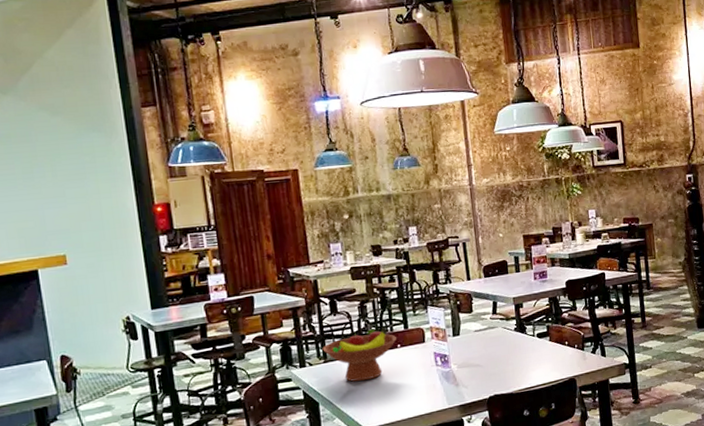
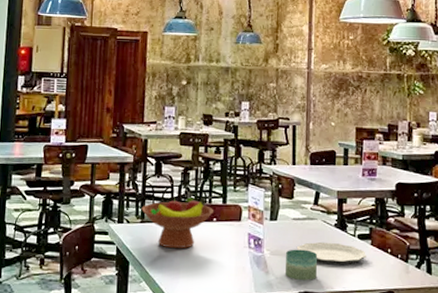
candle: none [472,356,504,386] -> present [286,249,317,280]
plate: none [481,345,548,367] -> present [296,241,367,265]

